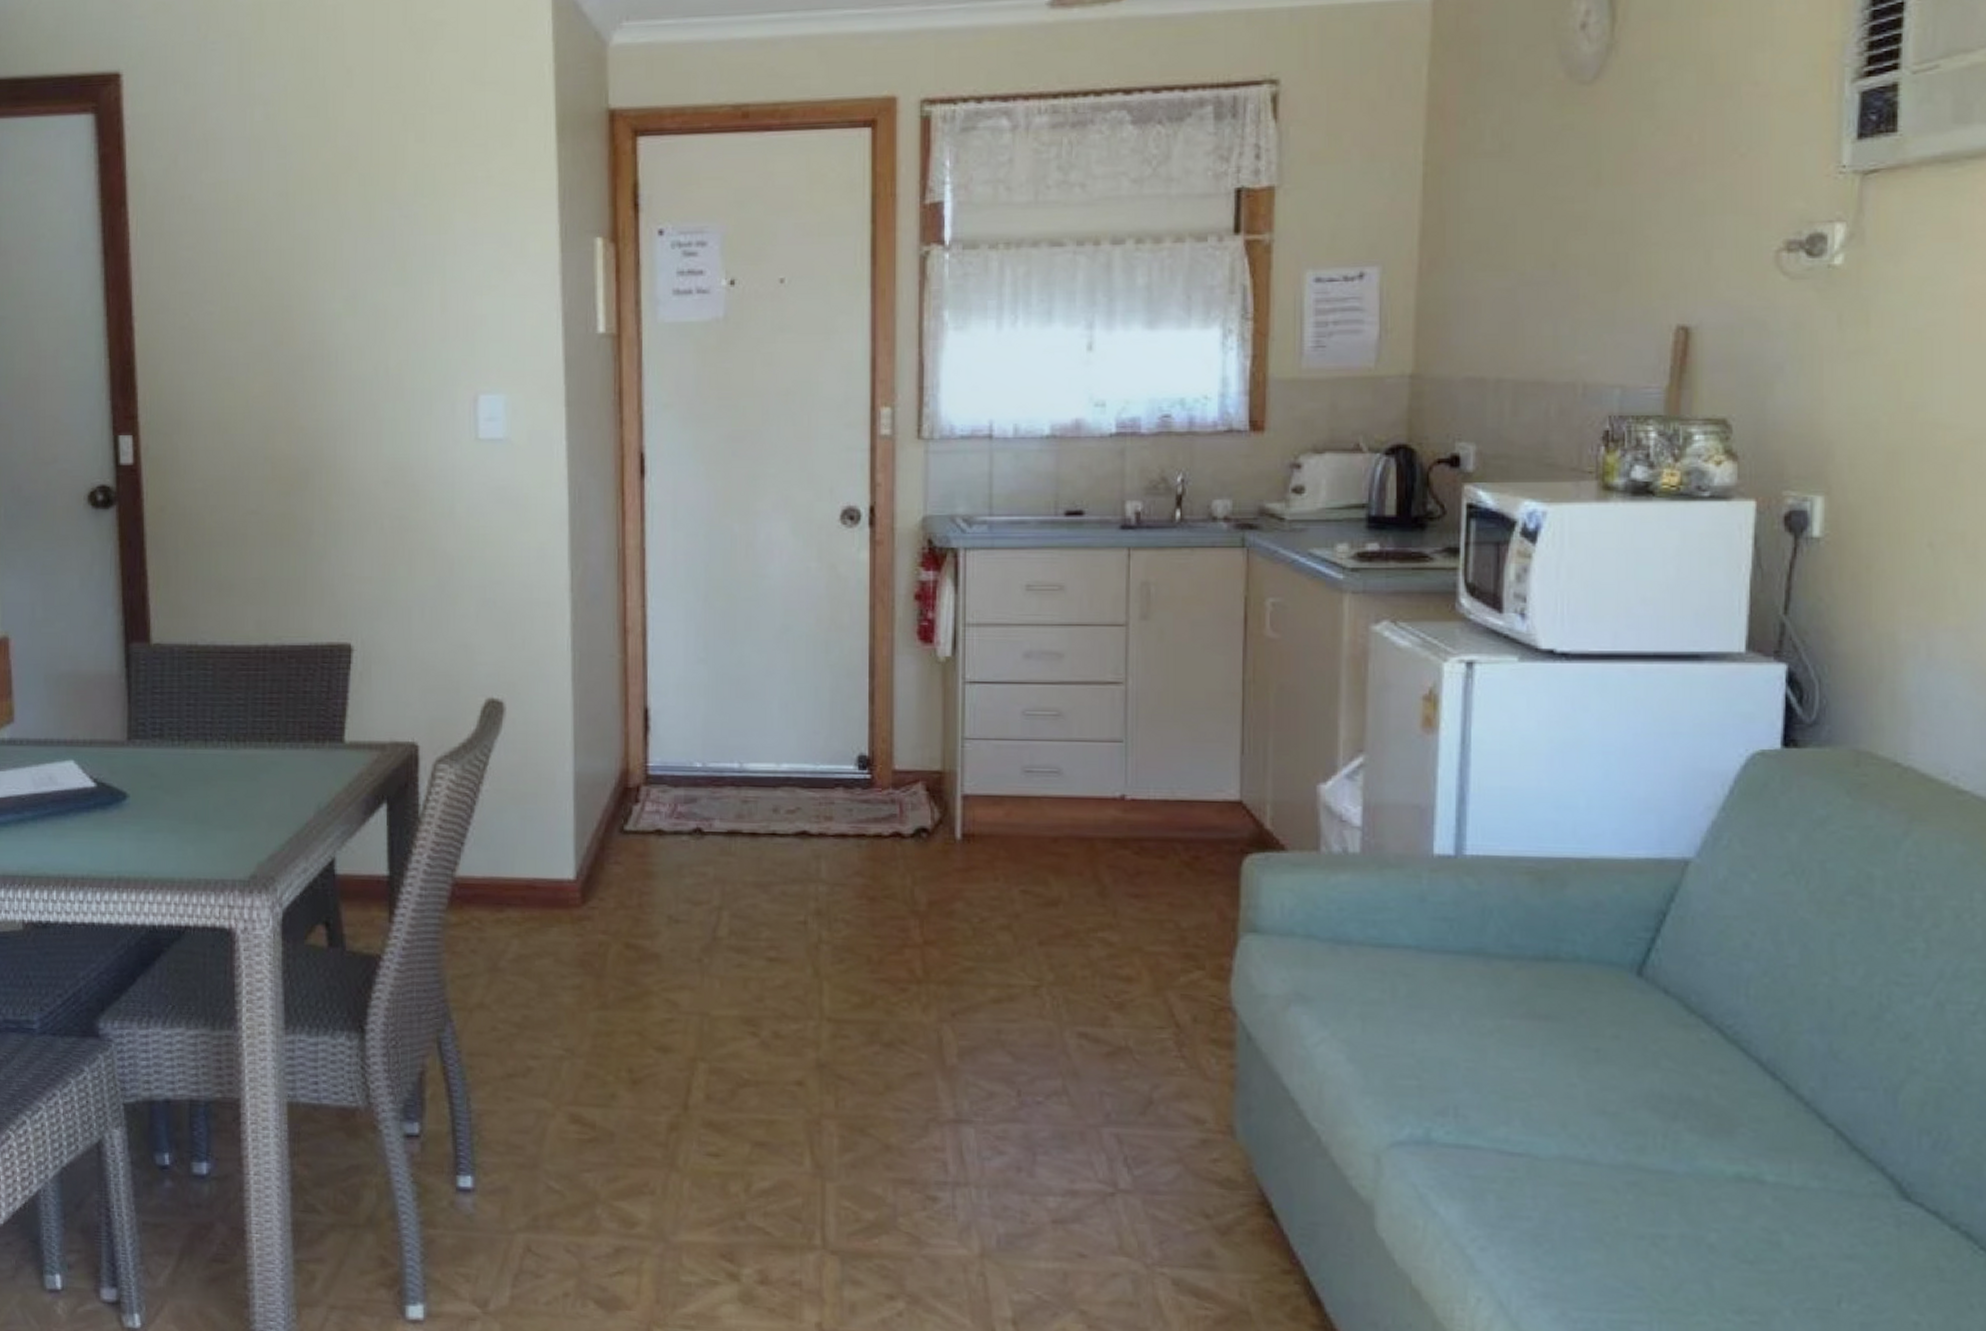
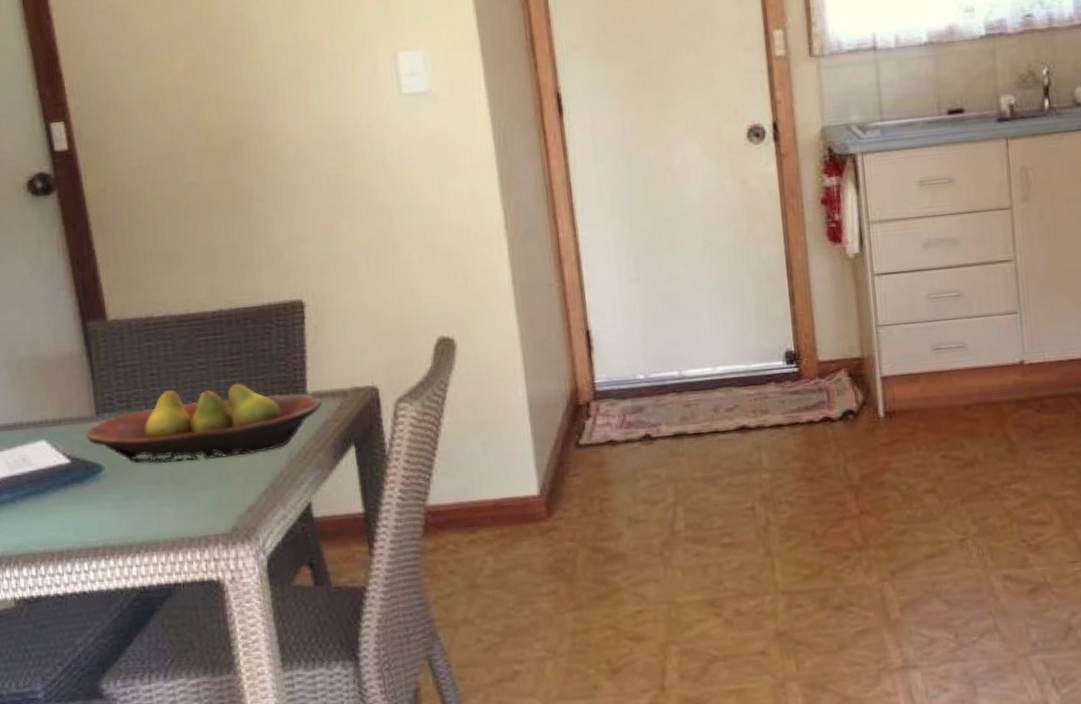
fruit bowl: none [114,722,359,800] -> present [85,384,323,464]

